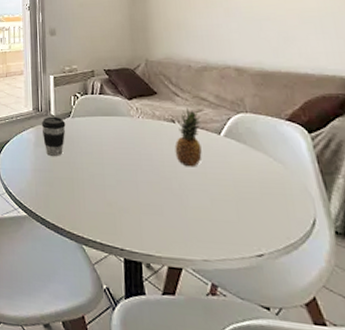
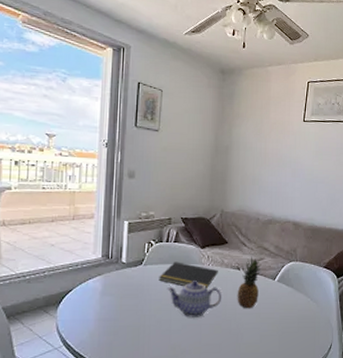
coffee cup: present [41,116,66,157] -> none [110,264,137,306]
notepad: none [87,114,150,144] -> present [159,262,218,289]
teapot: none [96,134,158,174] -> present [166,281,222,318]

